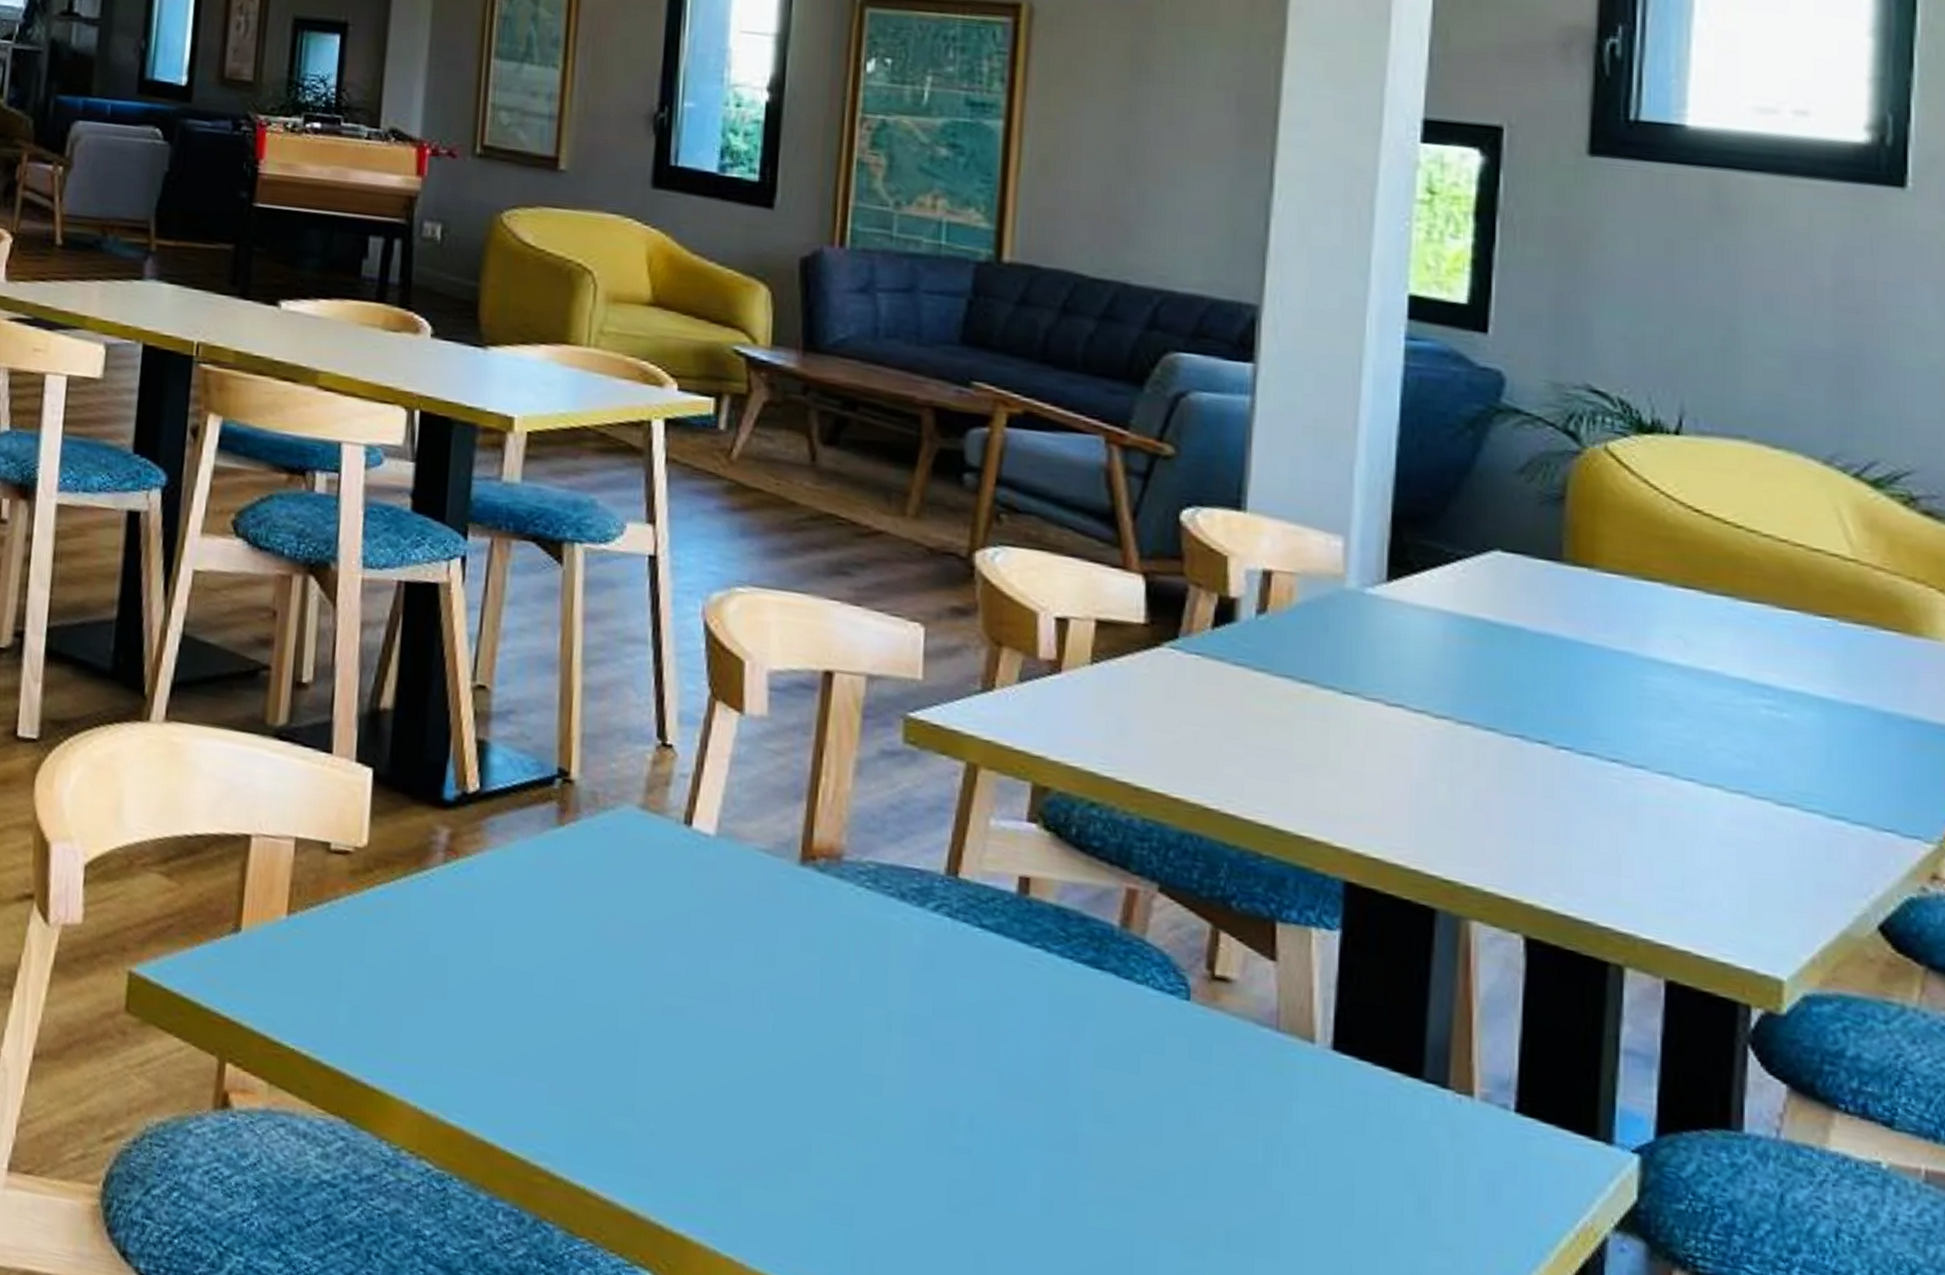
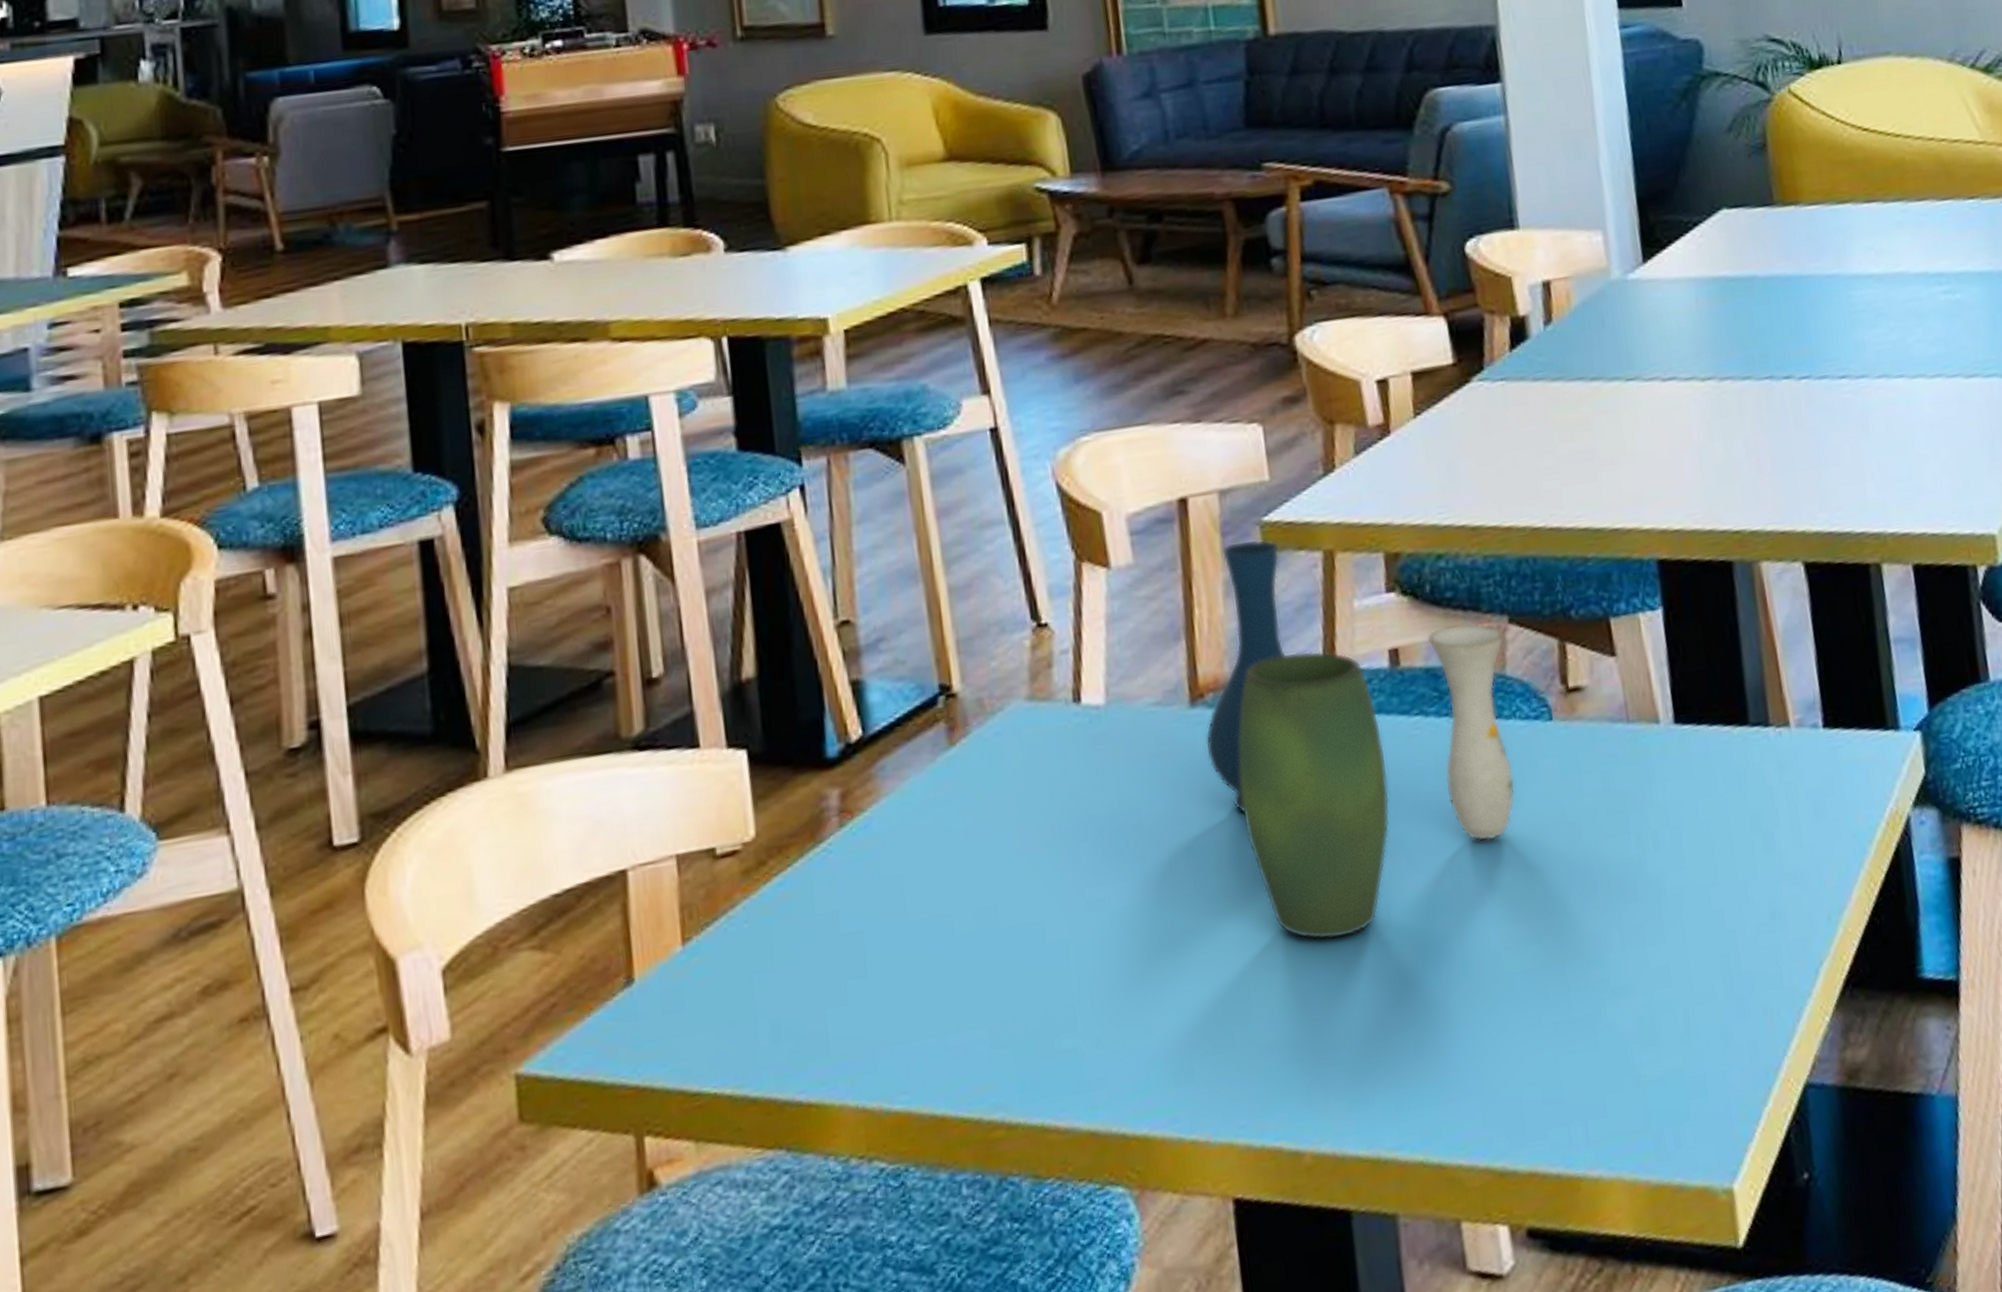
vase: none [808,726,1152,1131] -> present [1205,539,1516,940]

